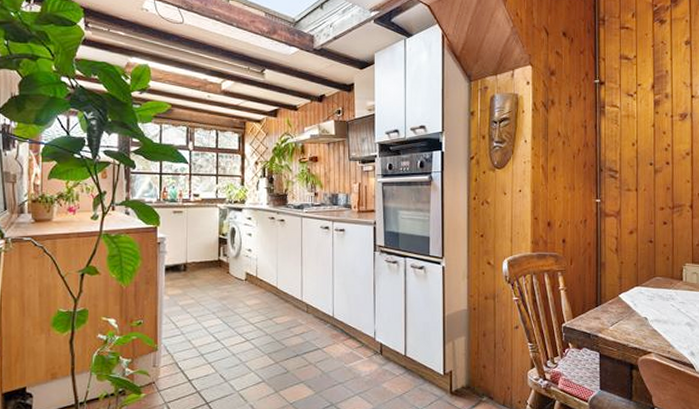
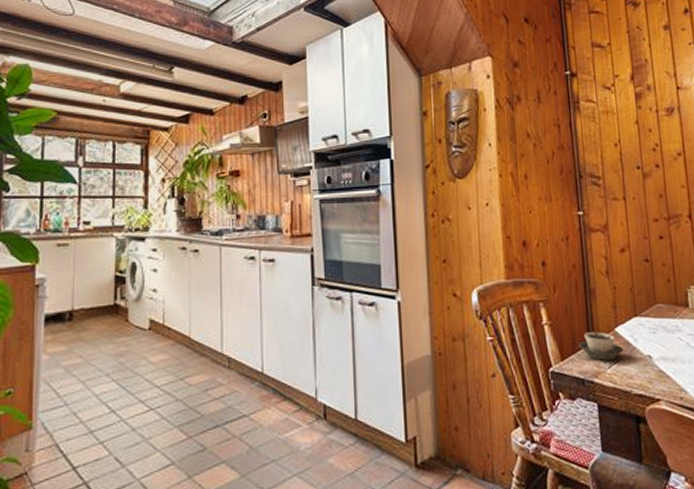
cup: none [588,297,625,320] -> present [578,332,624,361]

